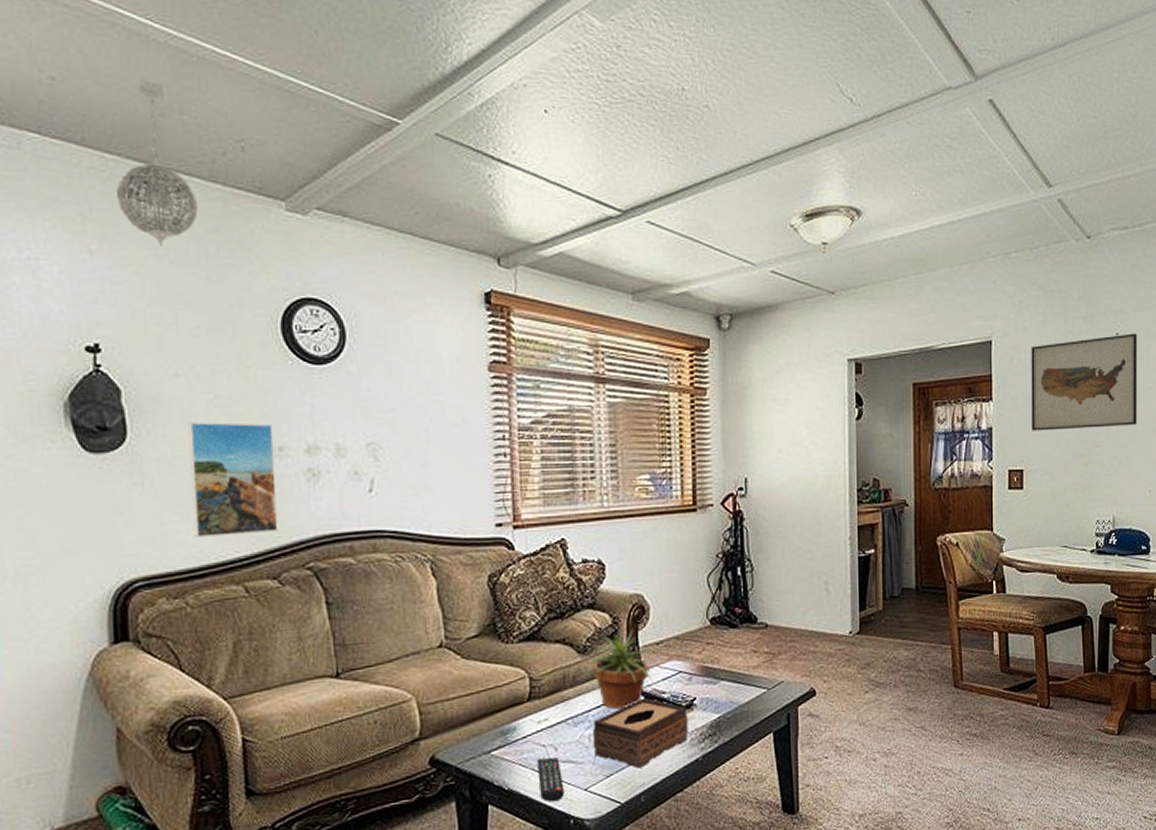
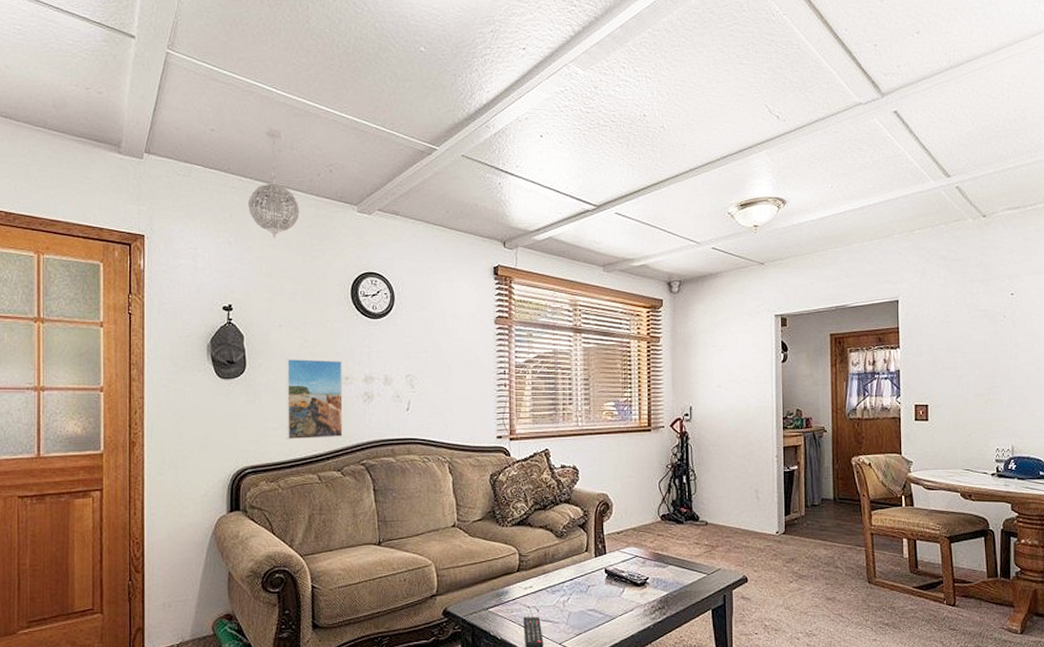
potted plant: present [587,629,655,709] -> none [563,521,617,582]
tissue box: present [592,697,688,769] -> none [566,575,642,630]
wall art: present [1031,333,1137,431] -> none [934,293,1032,373]

